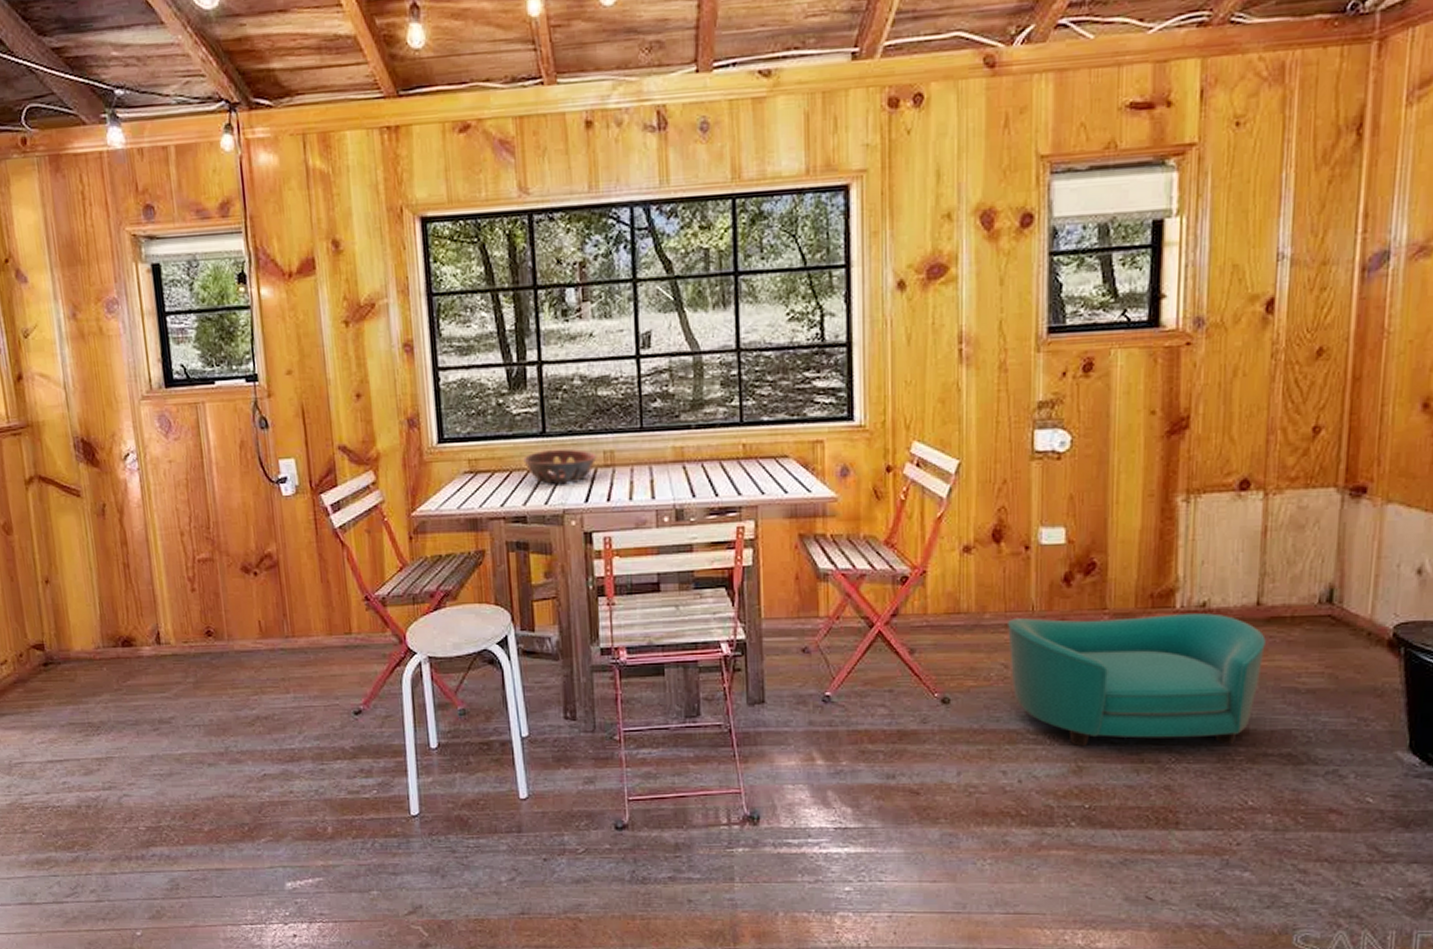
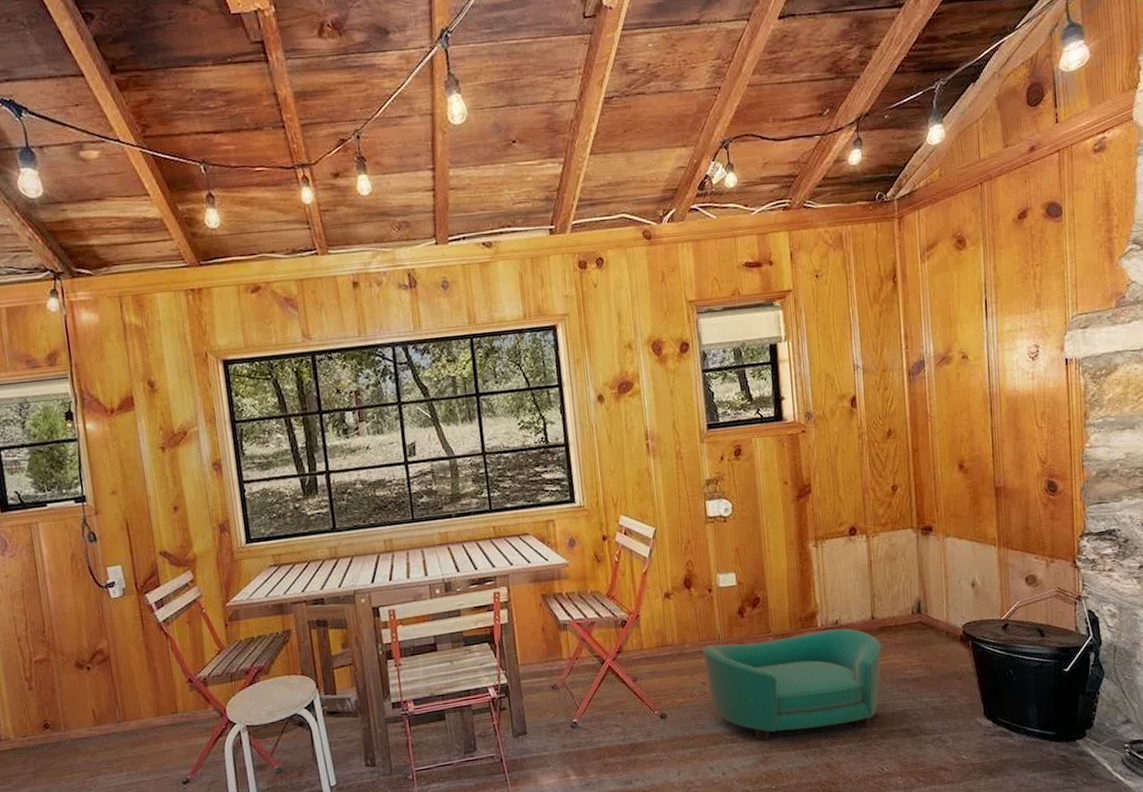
decorative bowl: present [522,449,597,484] -> none [317,540,379,570]

